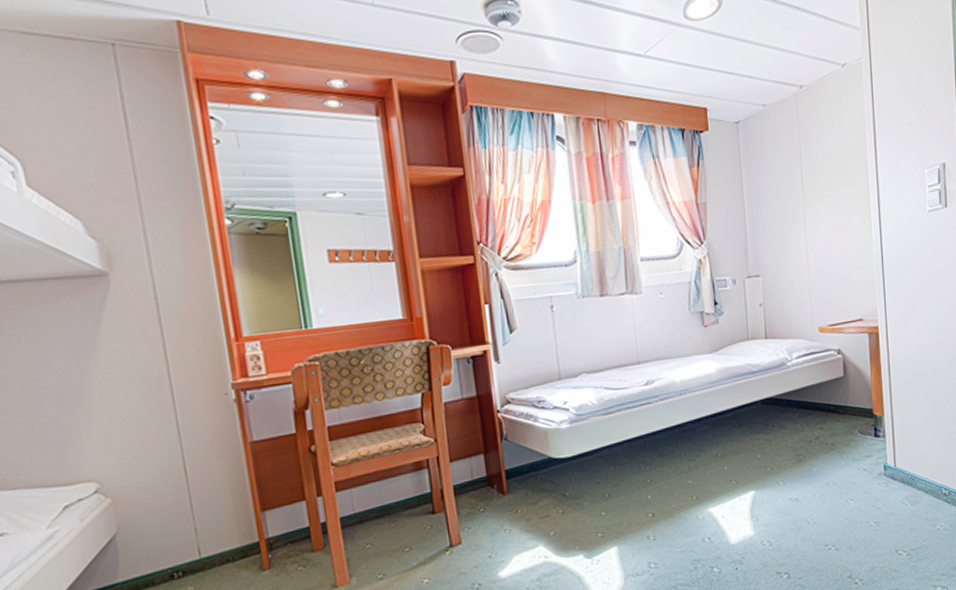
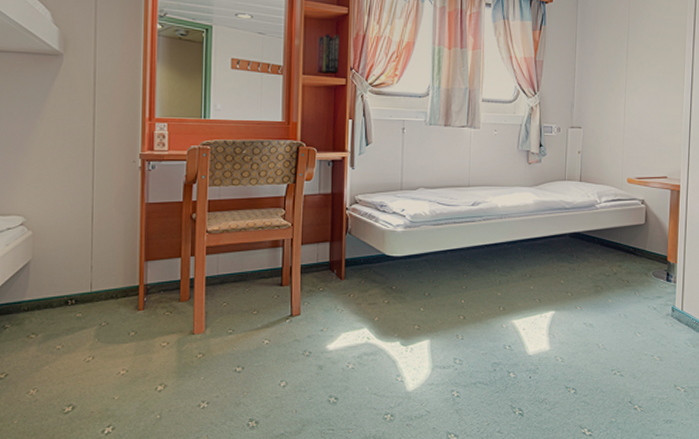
books: none [431,202,463,254] -> present [316,34,340,74]

